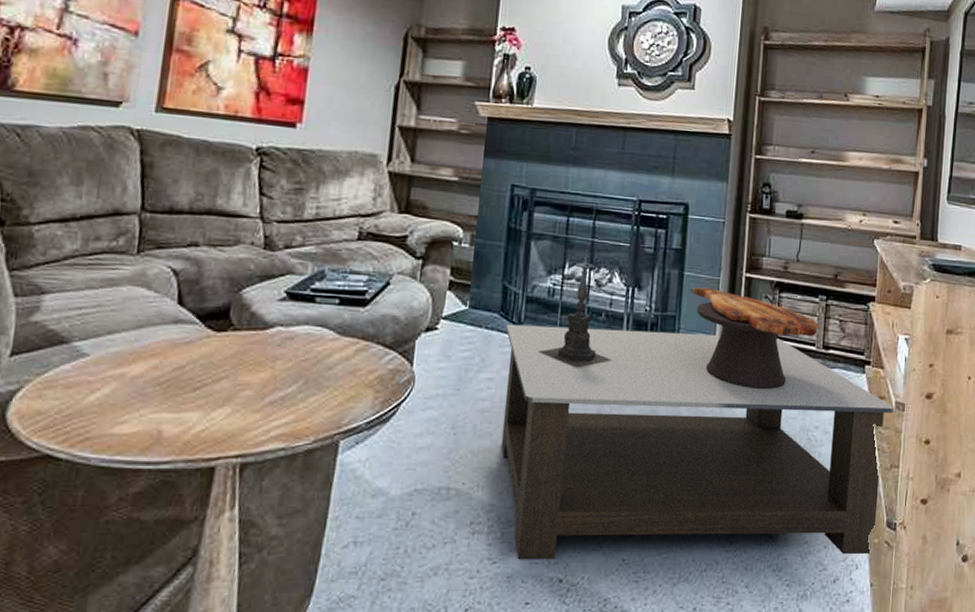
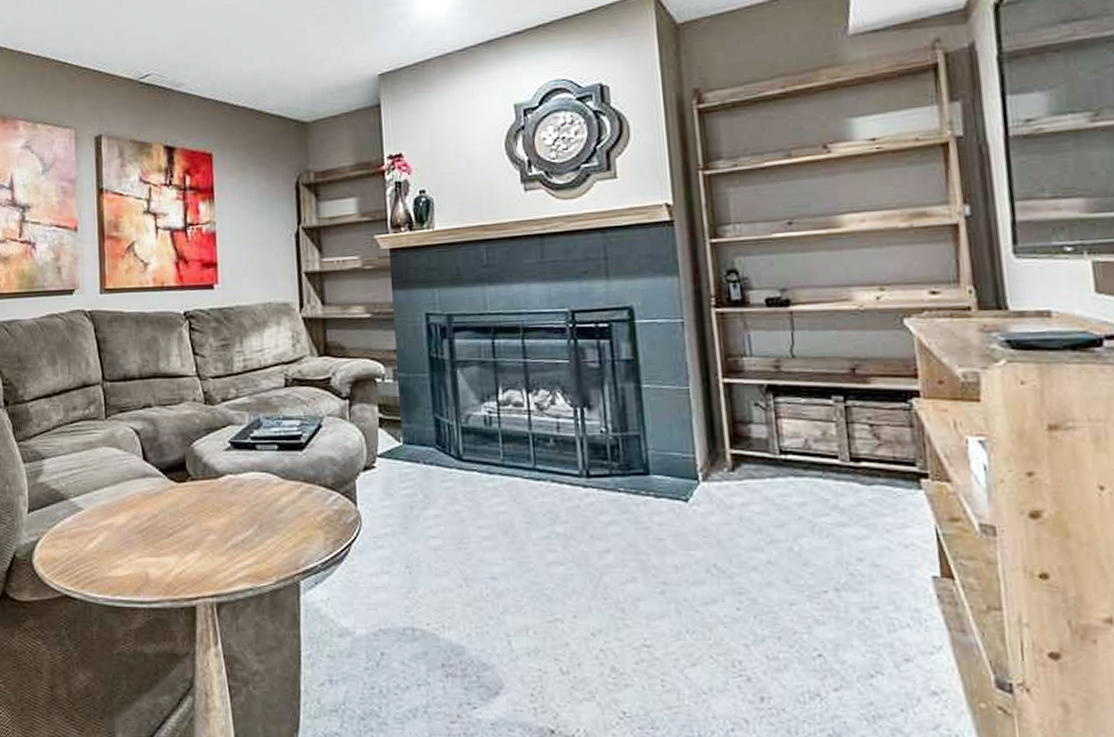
coffee table: present [501,324,894,560] -> none [446,452,979,723]
candle holder: present [538,249,612,368] -> none [484,371,570,500]
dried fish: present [691,287,818,390] -> none [654,400,839,516]

